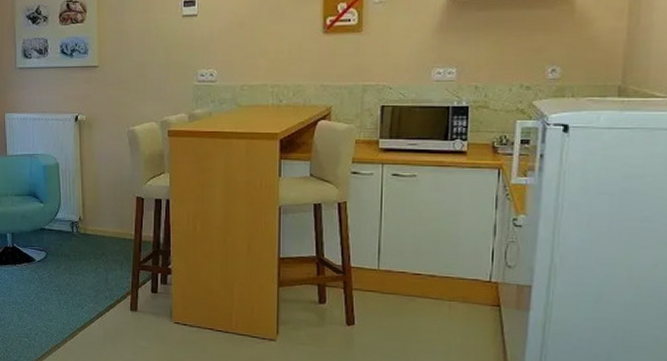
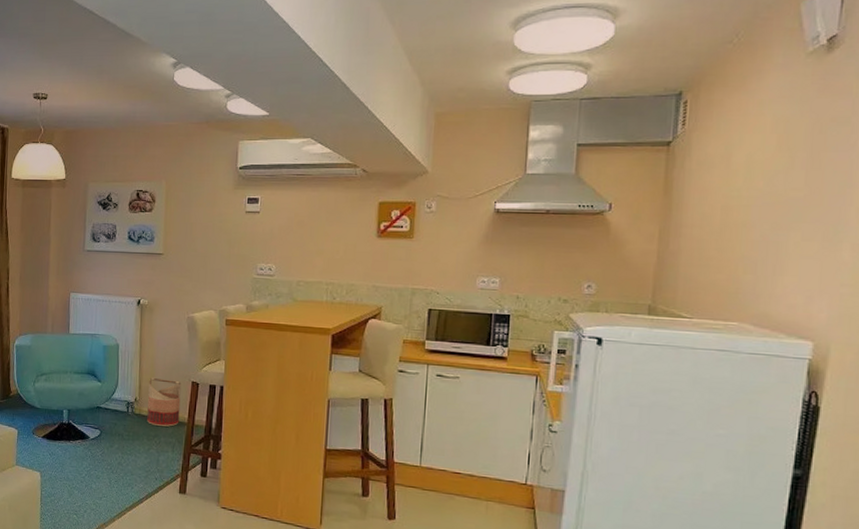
basket: none [92,195,126,245] -> present [147,377,181,427]

